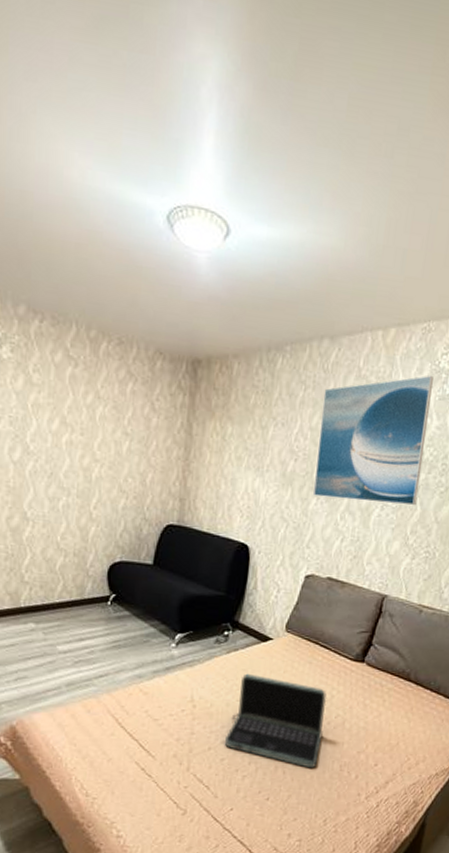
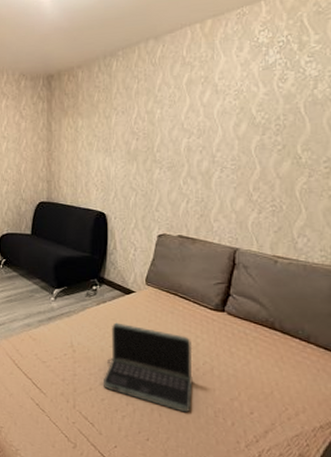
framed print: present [314,375,433,506] -> none [155,50,255,167]

